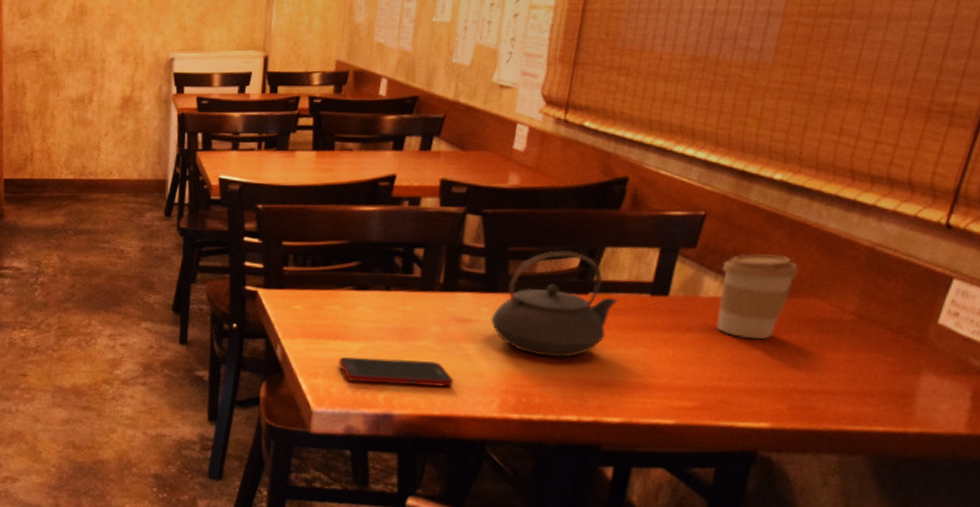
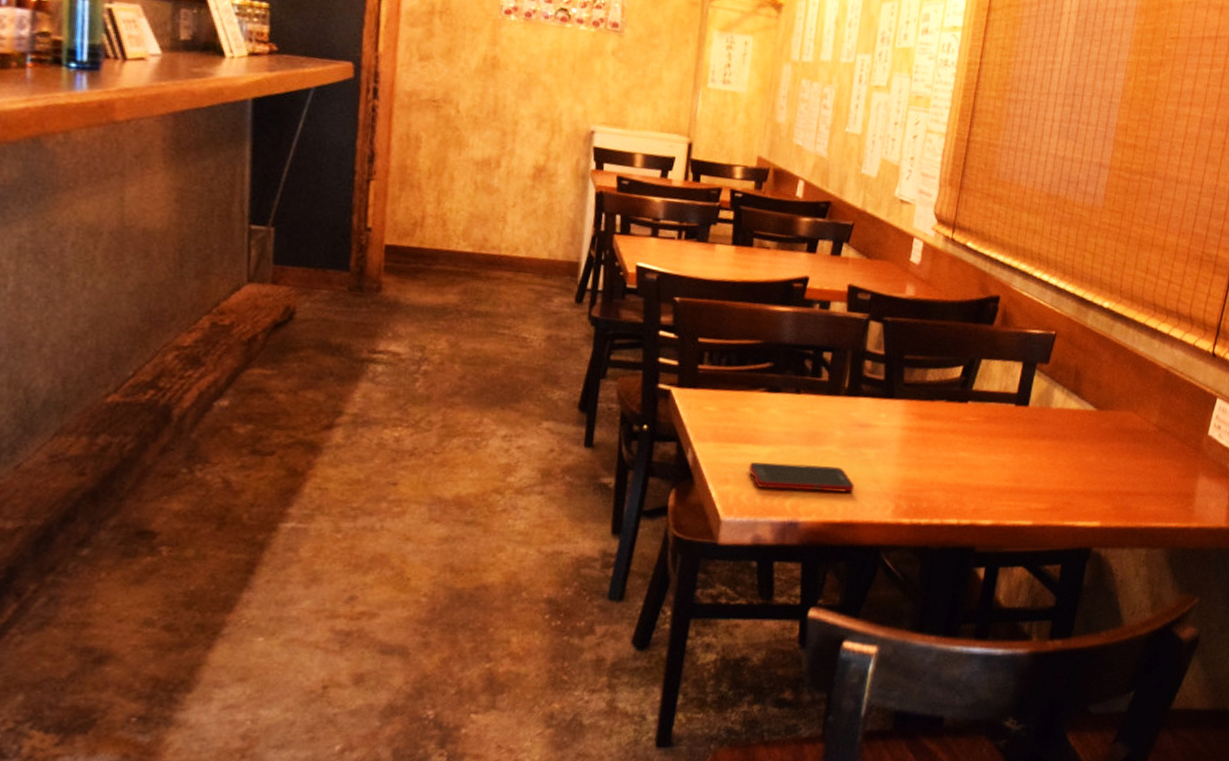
teapot: present [490,250,619,358] -> none [888,360,991,463]
coffee cup: present [716,253,799,339] -> none [1063,370,1120,447]

